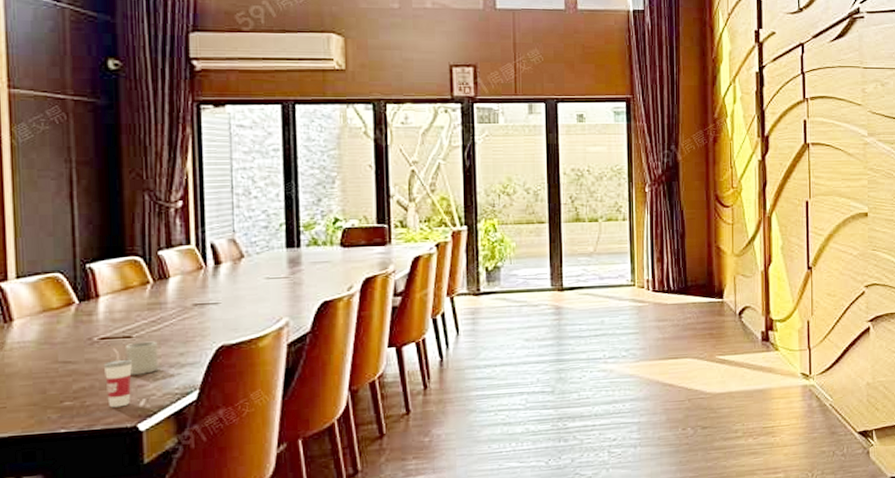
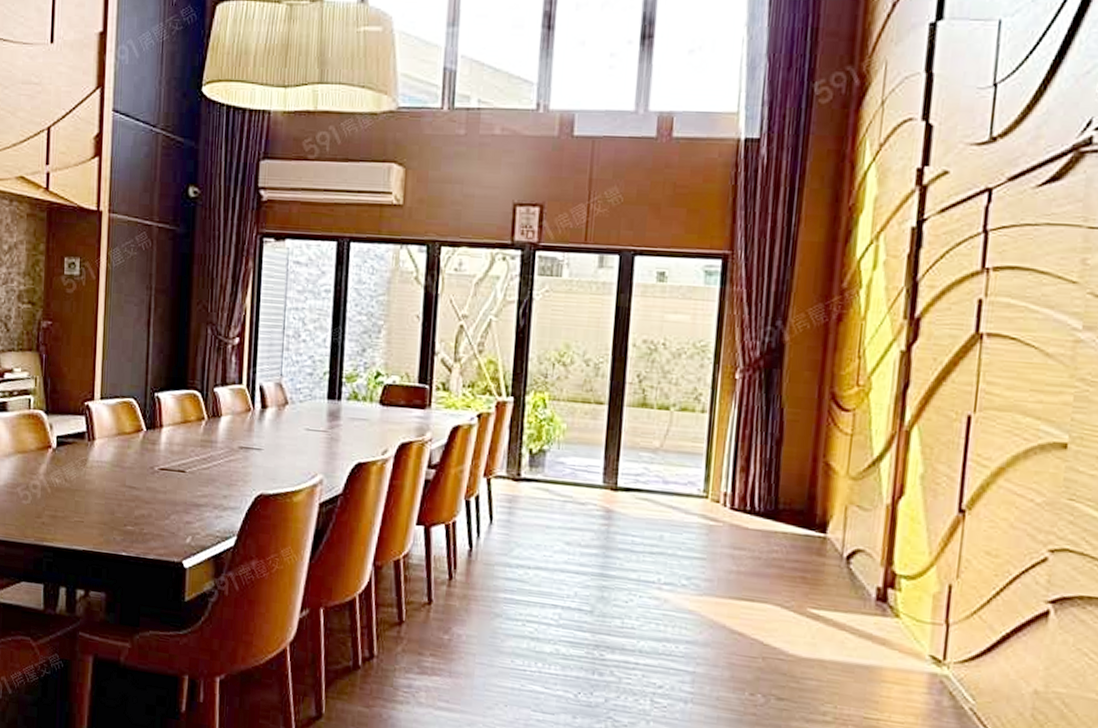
cup: present [104,347,132,408] -> none [160,479,183,541]
cup: present [125,341,159,375] -> none [178,478,206,512]

